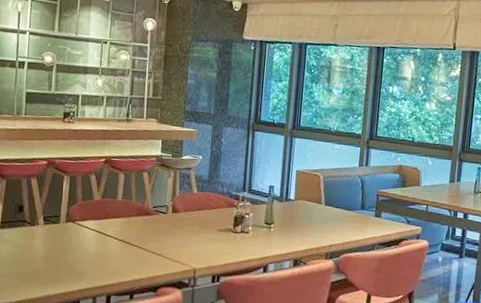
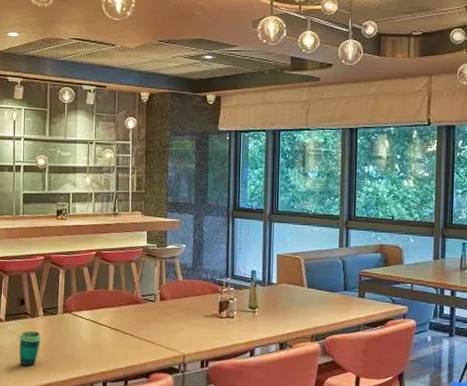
cup: none [15,240,41,277] -> present [19,331,42,366]

